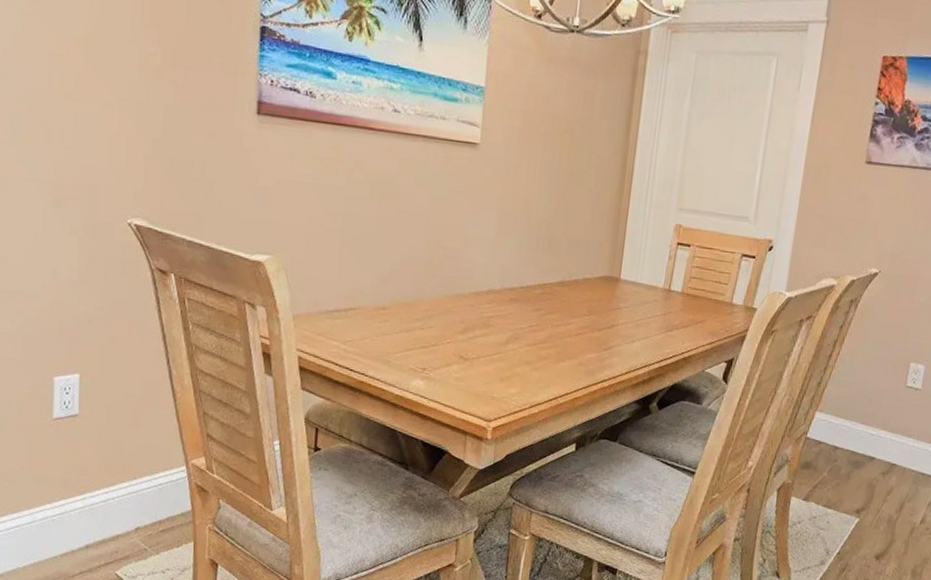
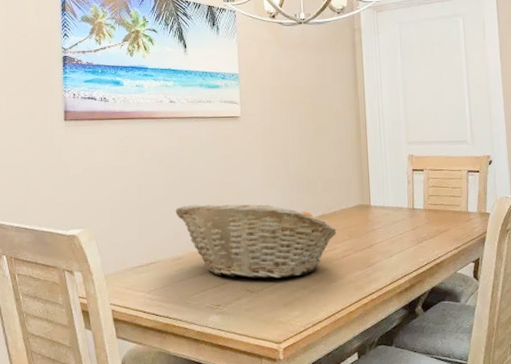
fruit basket: none [385,245,575,349] -> present [175,204,337,279]

